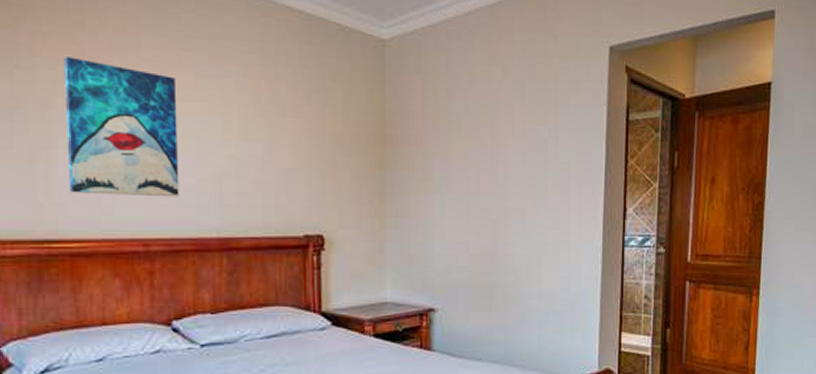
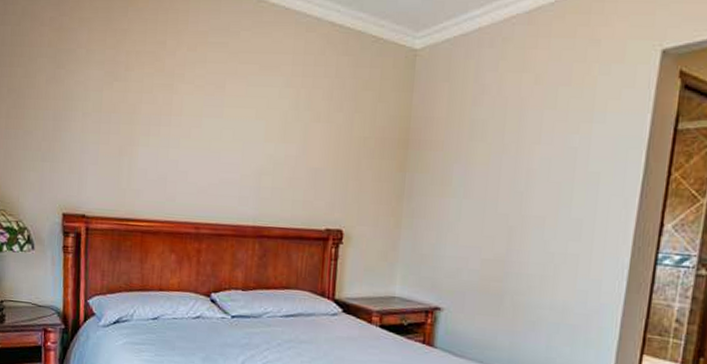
wall art: present [64,57,180,197] -> none [144,71,231,189]

